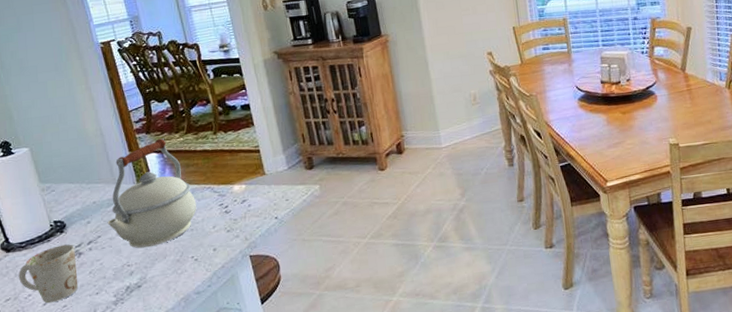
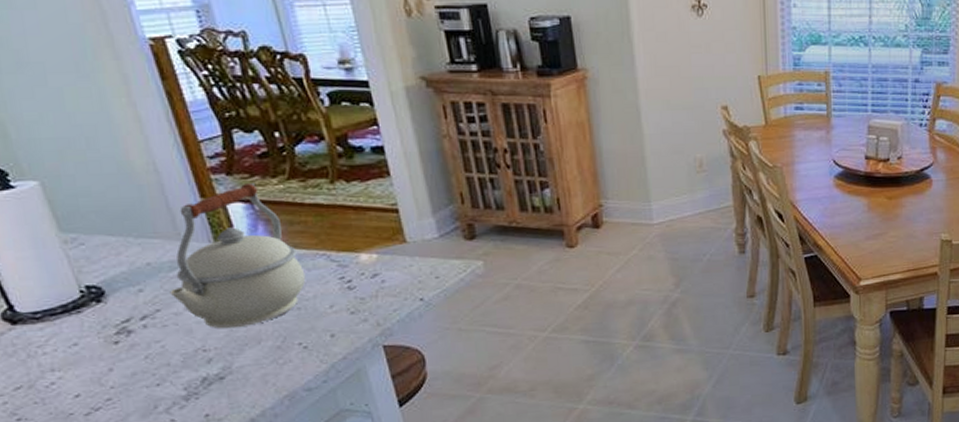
mug: present [18,244,78,304] -> none [33,318,129,395]

